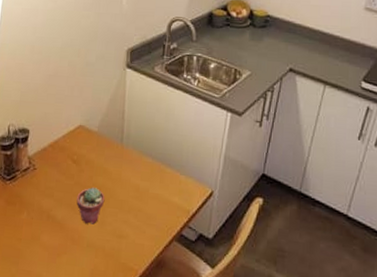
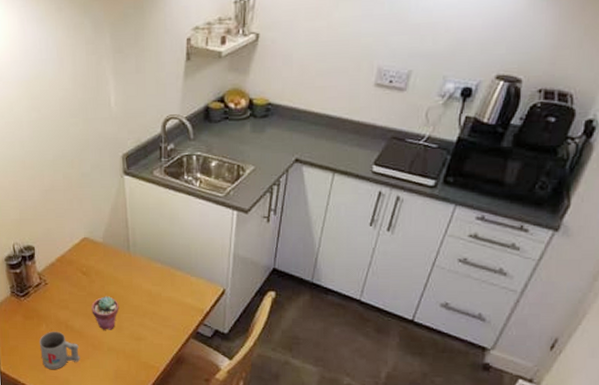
mug: none [17,220,58,264] -> present [39,331,80,370]

